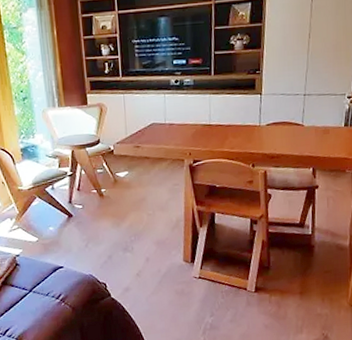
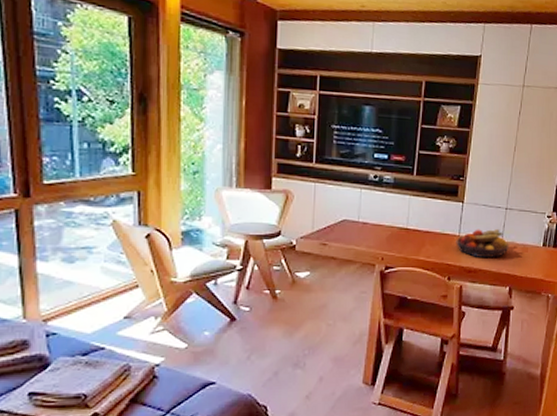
fruit bowl: none [257,114,310,144] -> present [456,228,509,259]

